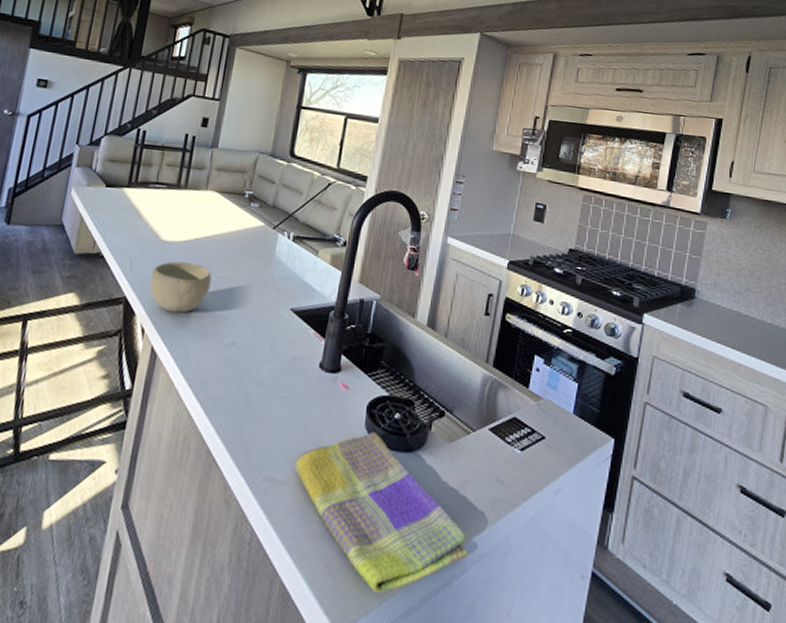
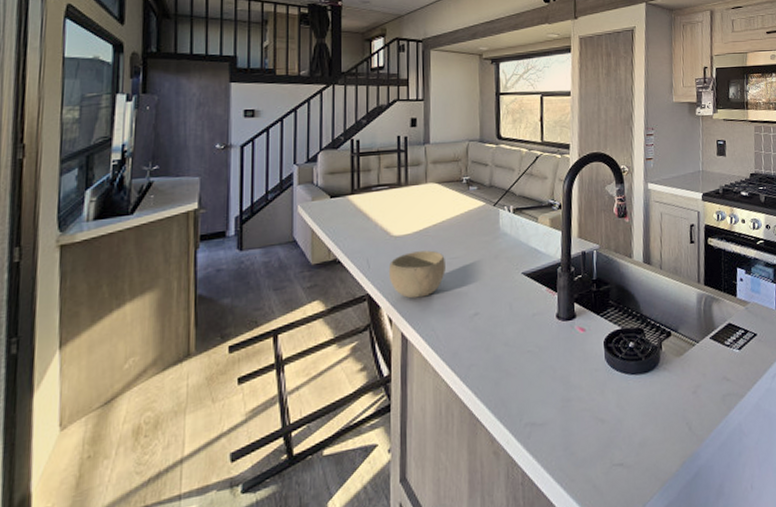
dish towel: present [294,432,468,594] -> none [550,363,710,498]

